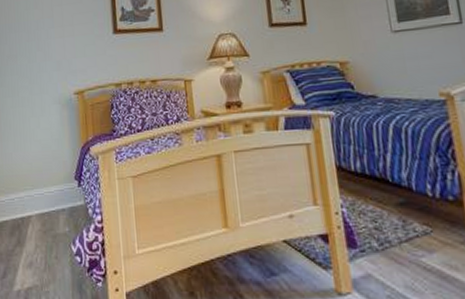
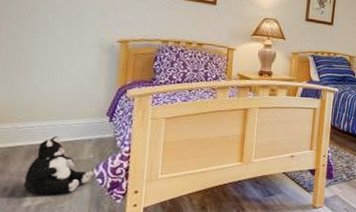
plush toy: none [12,208,72,276] -> present [24,136,94,194]

